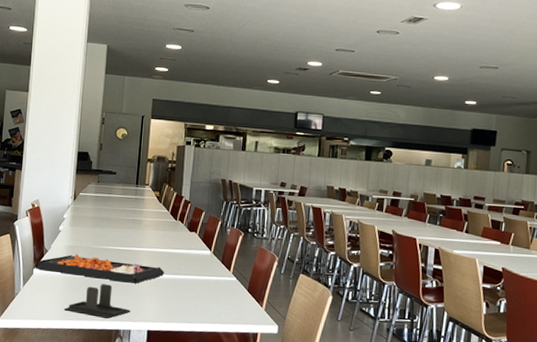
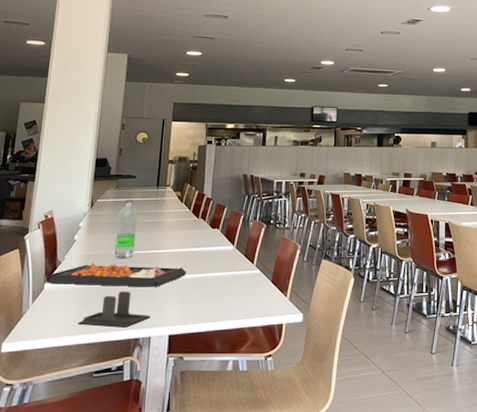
bottle: none [96,195,118,254] -> present [114,200,138,259]

